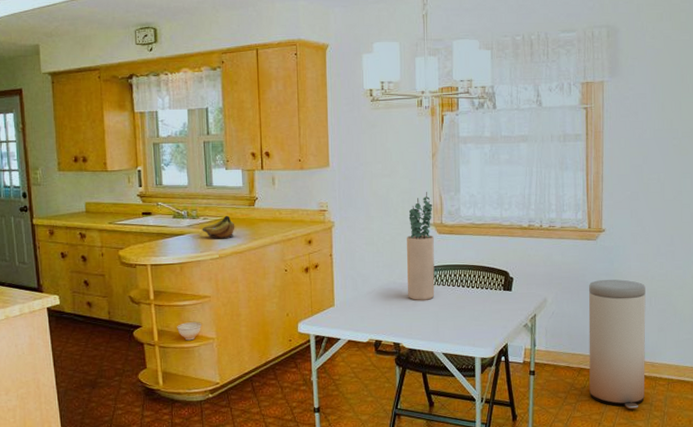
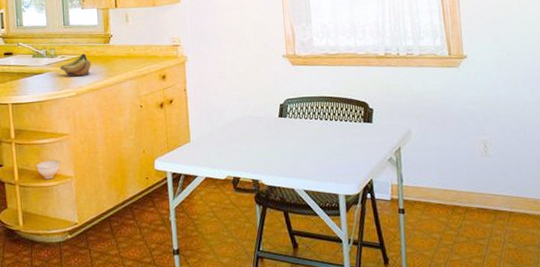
vase: present [406,192,435,300] -> none [260,24,292,135]
pedal bin: present [588,279,646,410] -> none [455,108,530,252]

